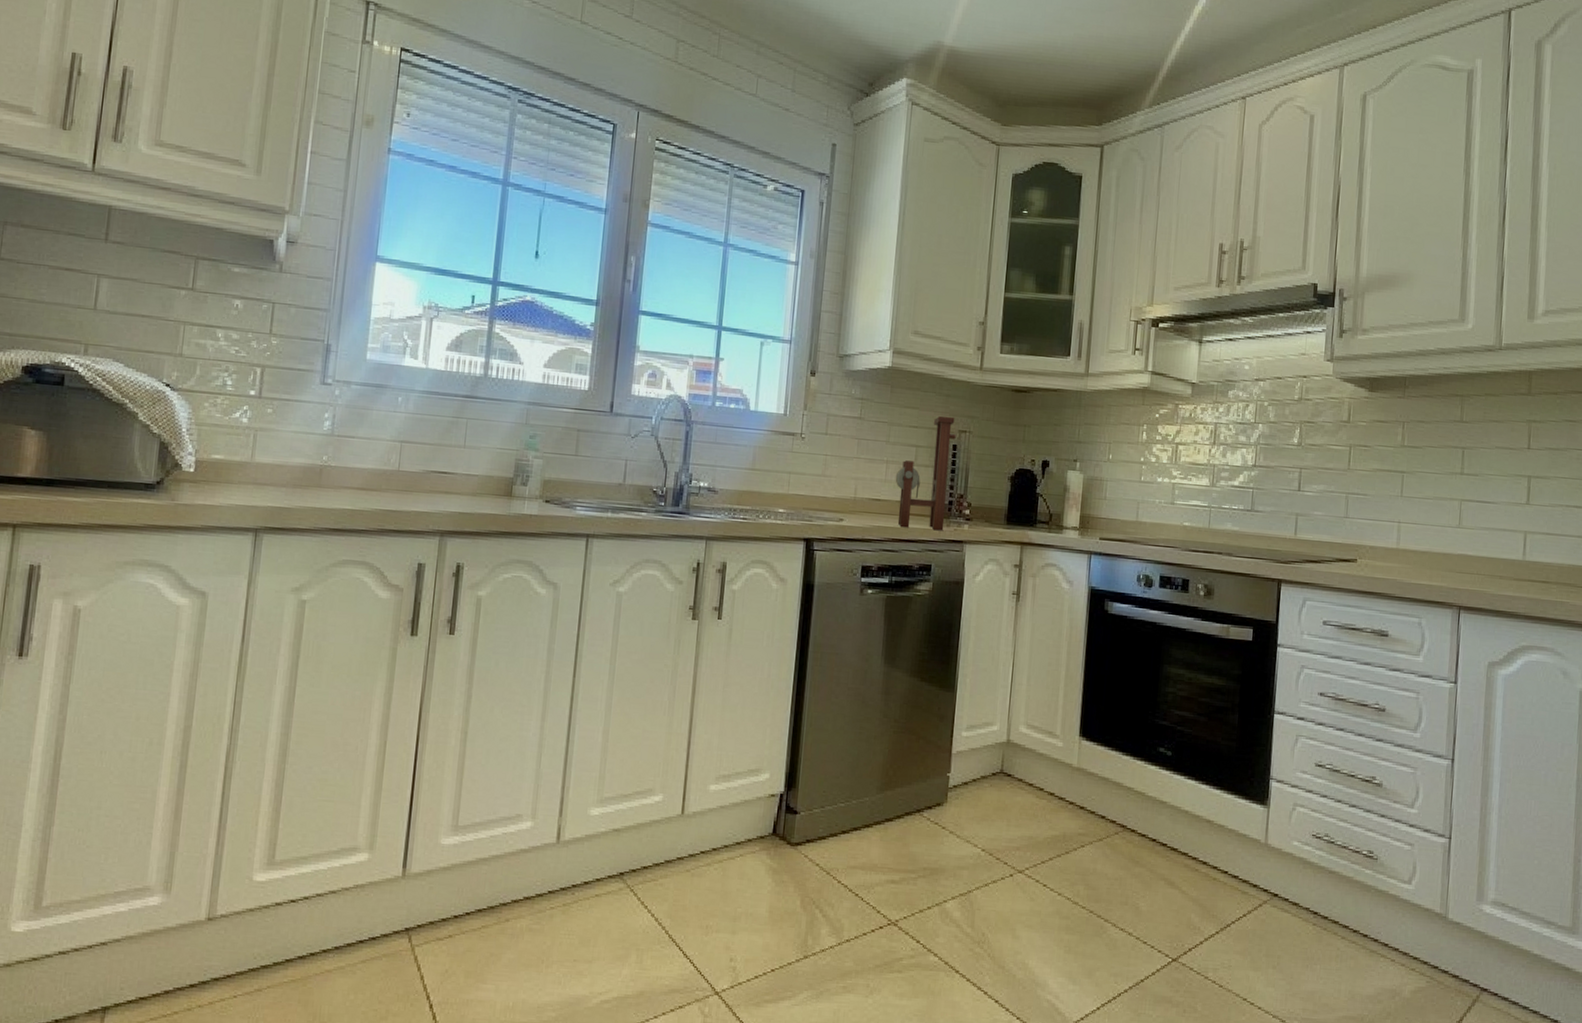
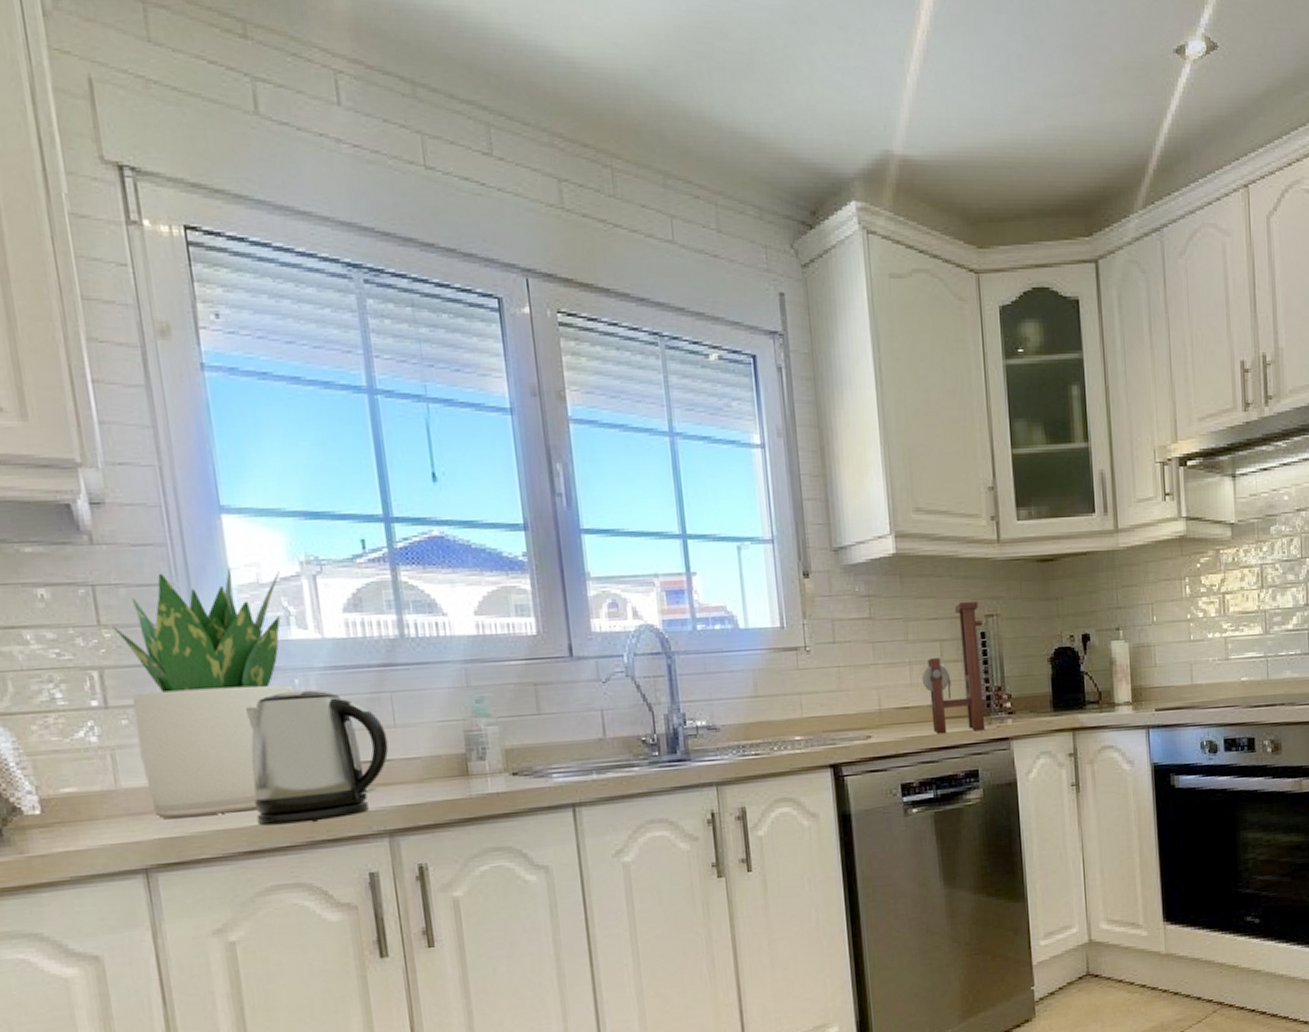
planter: none [273,300,407,496] -> present [113,566,294,819]
kettle: none [345,406,457,515] -> present [246,690,389,826]

